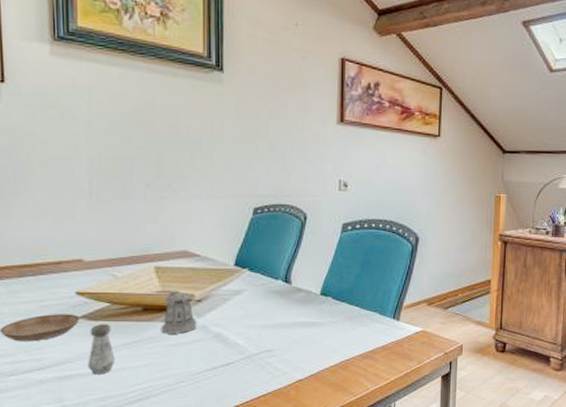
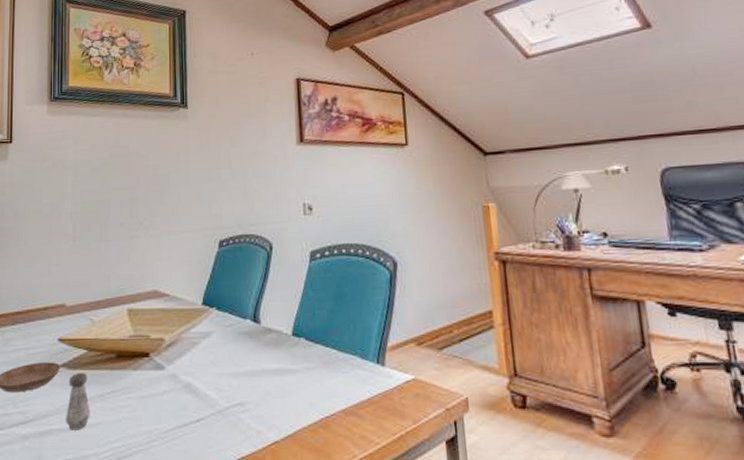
pepper shaker: present [161,290,202,334] -> none [133,334,172,384]

